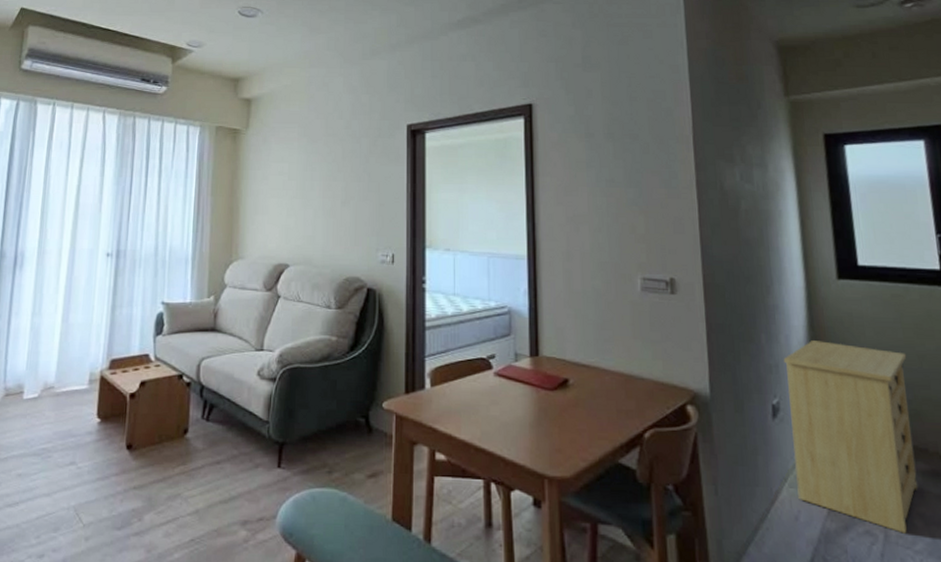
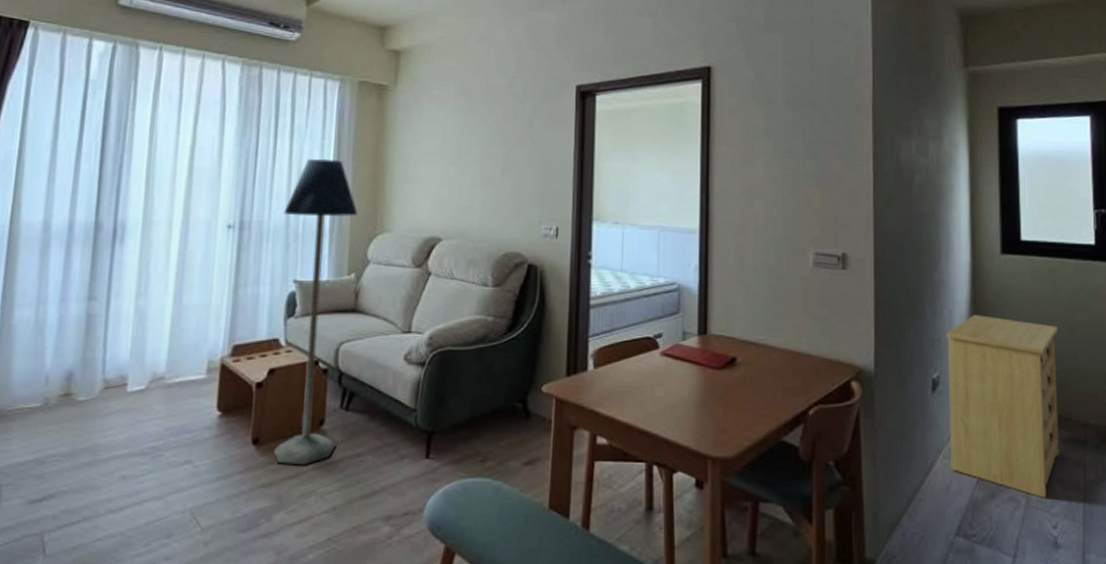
floor lamp: none [145,194,216,470] -> present [274,158,358,466]

